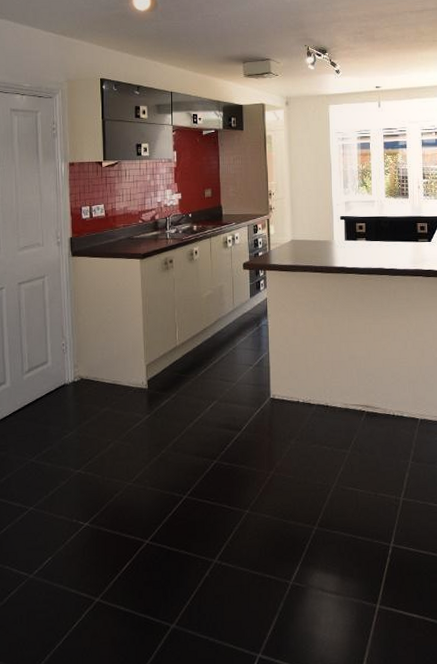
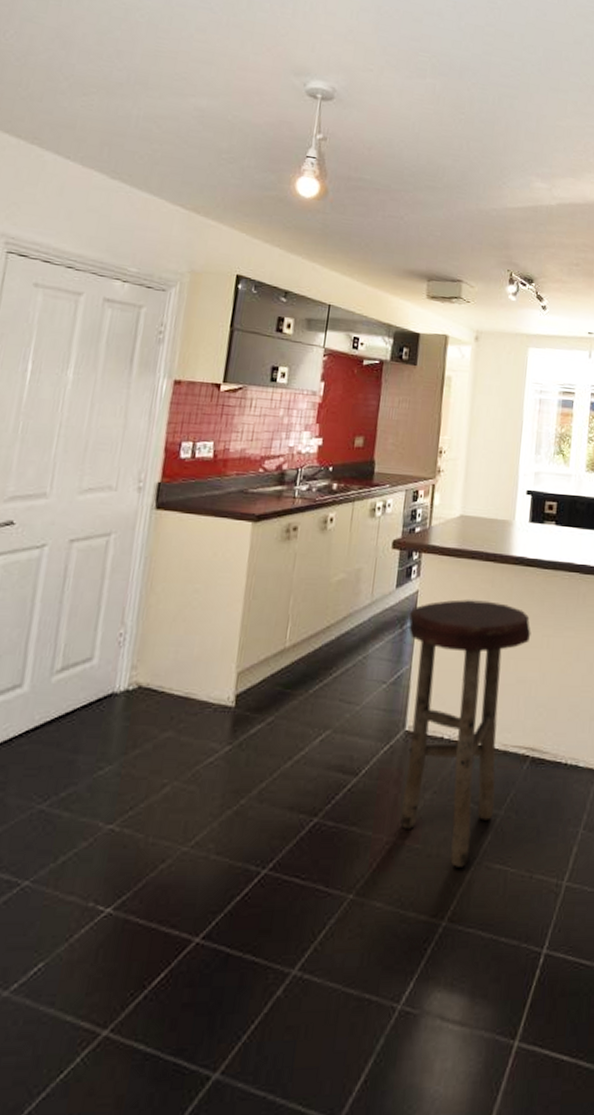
stool: none [262,301,356,490] -> present [400,599,531,867]

